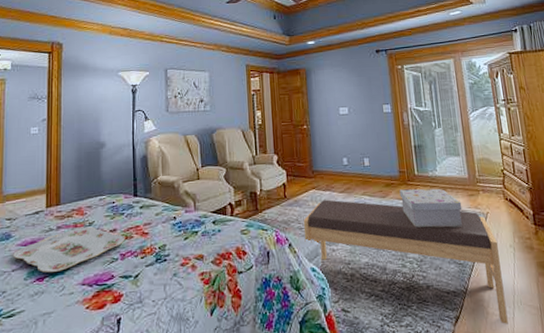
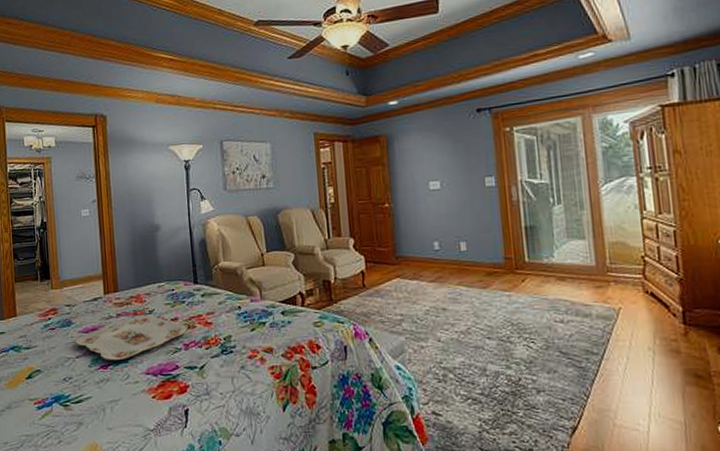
bench: present [303,199,508,324] -> none [385,290,641,439]
decorative box: present [399,188,462,228] -> none [504,278,586,325]

